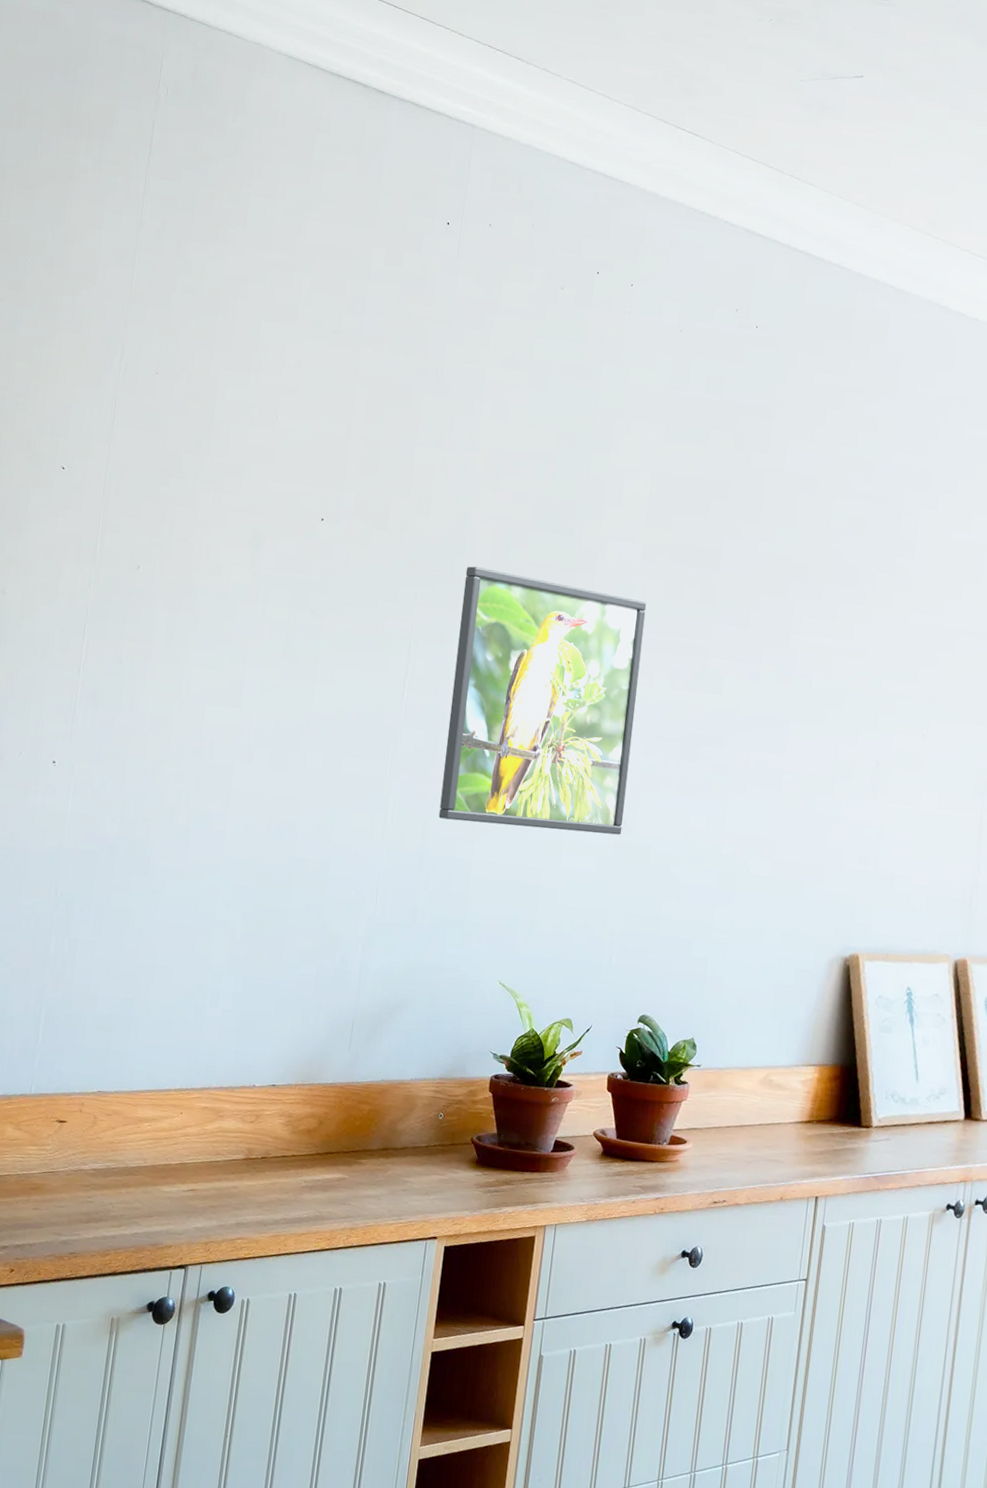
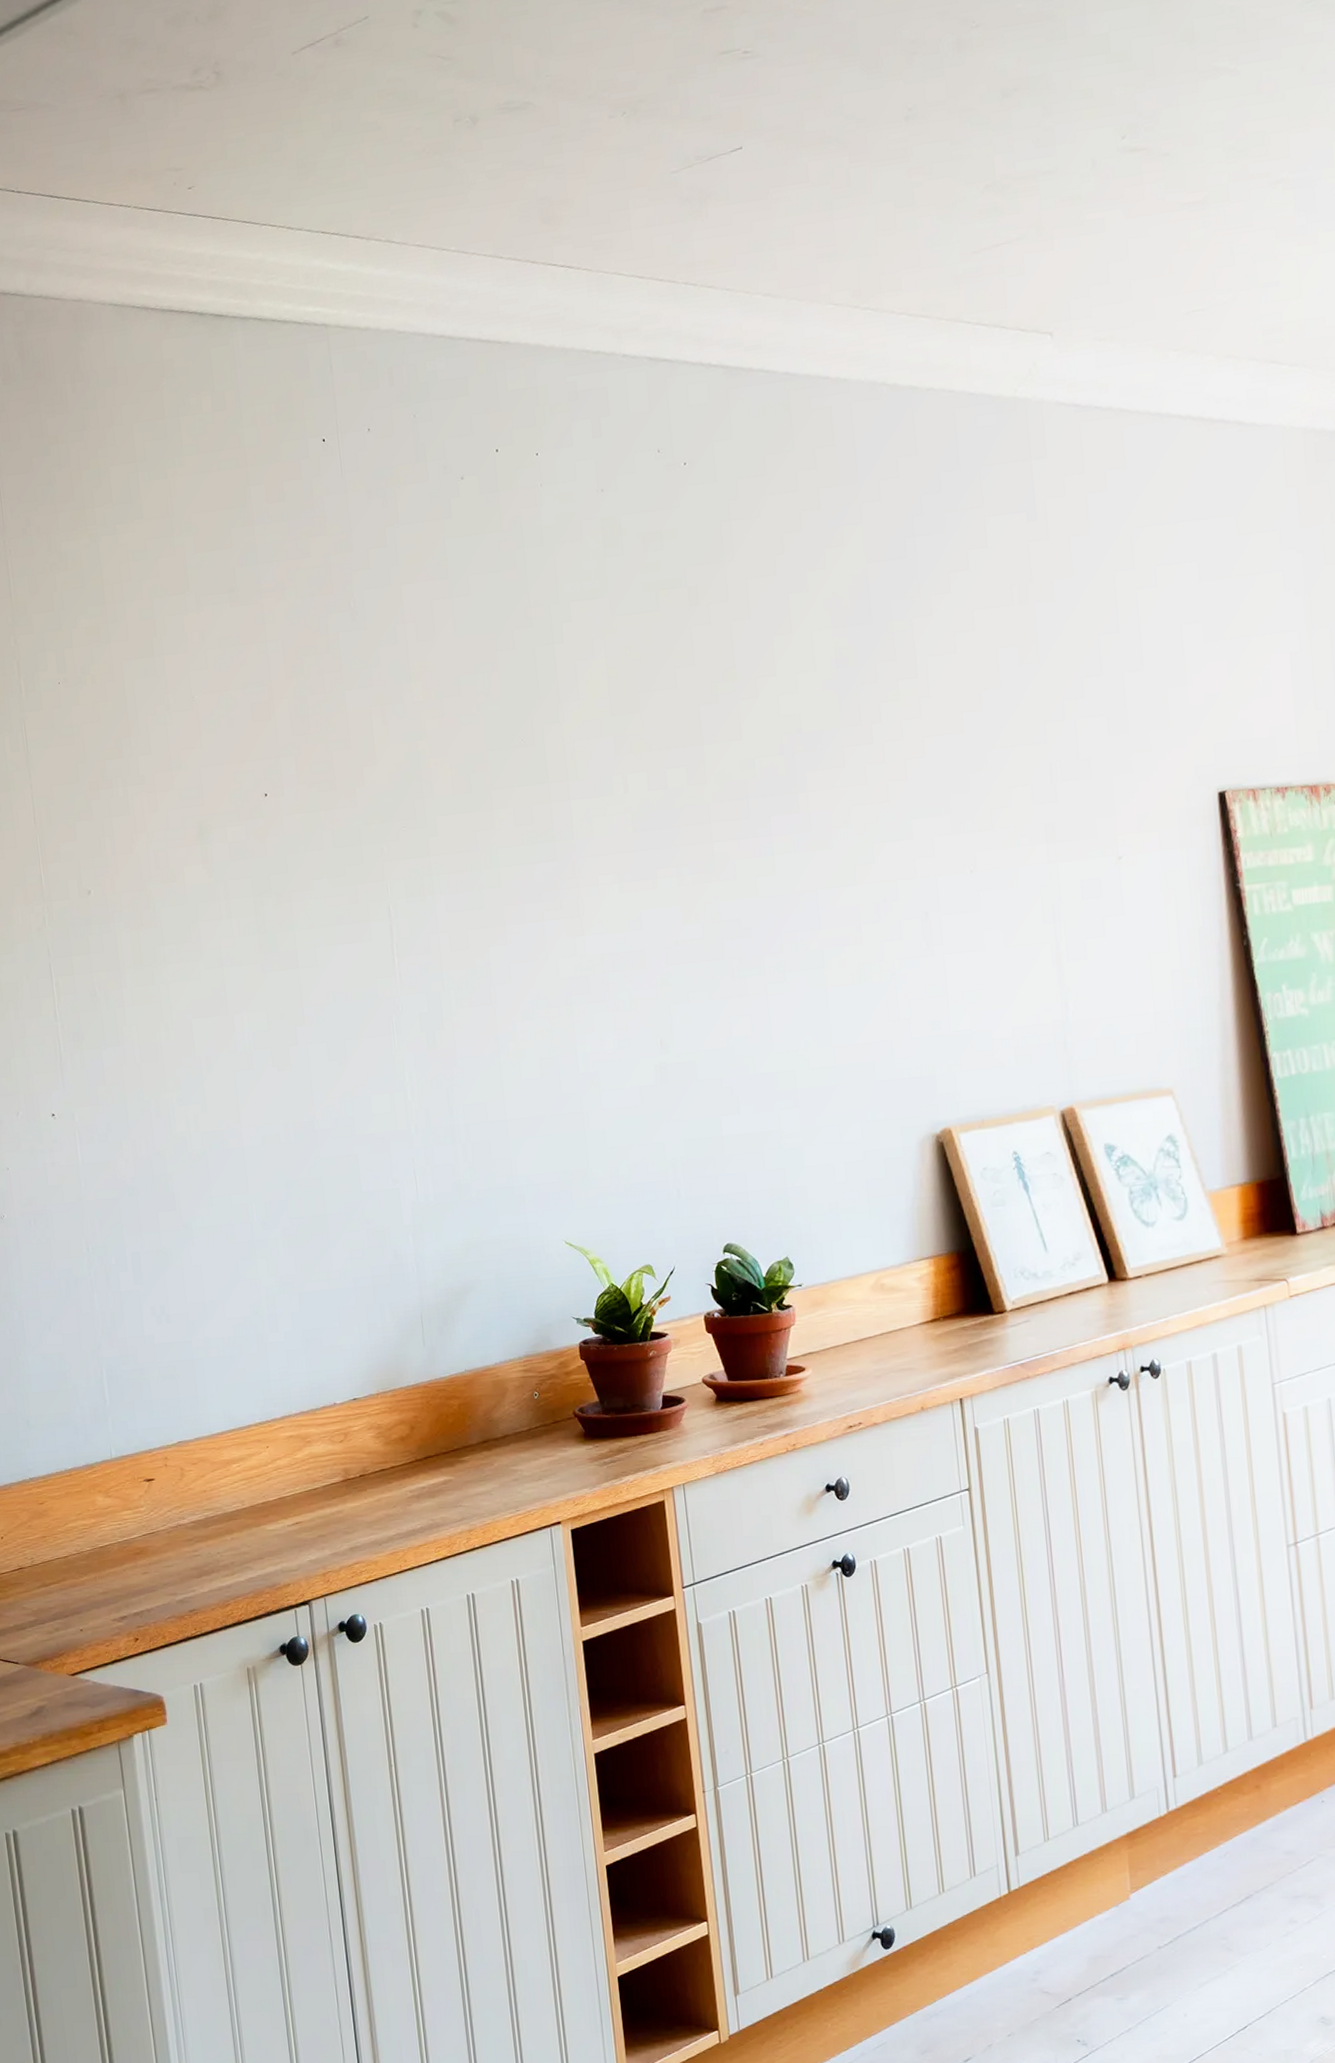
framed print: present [438,566,647,835] -> none [429,798,661,1083]

